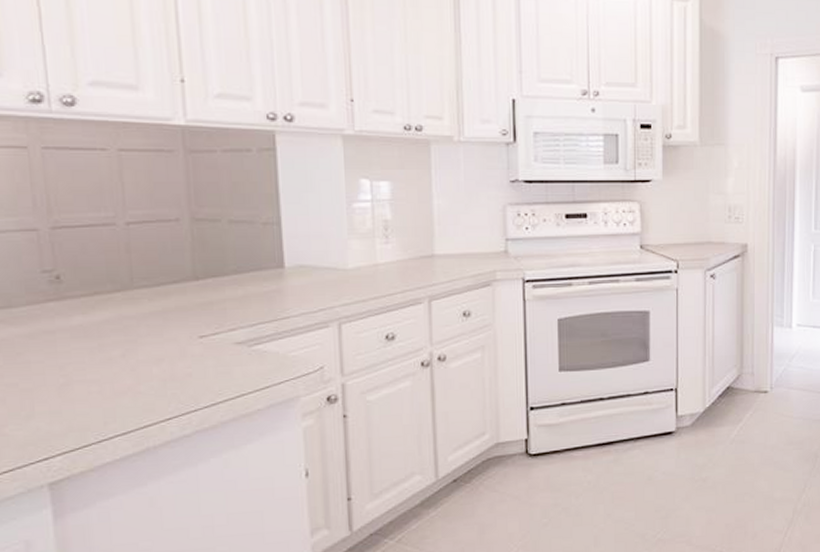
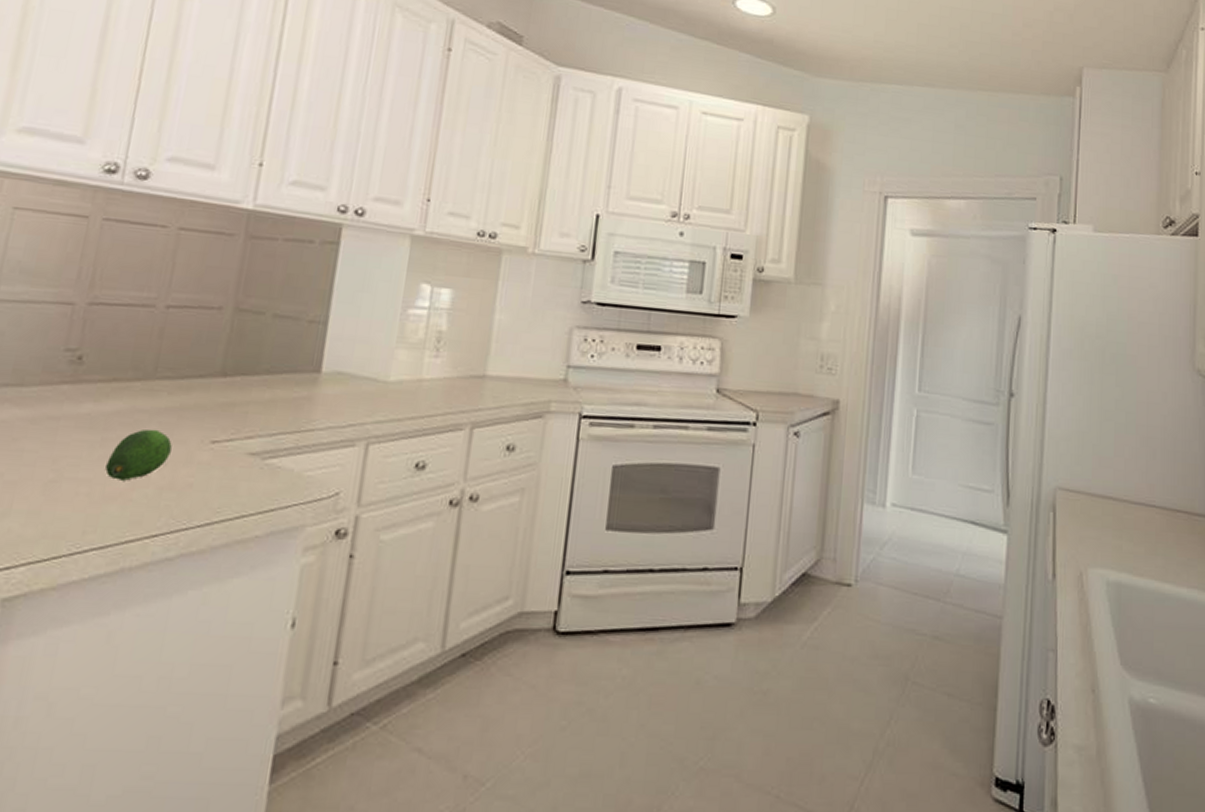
fruit: none [108,331,165,378] -> present [104,429,172,481]

